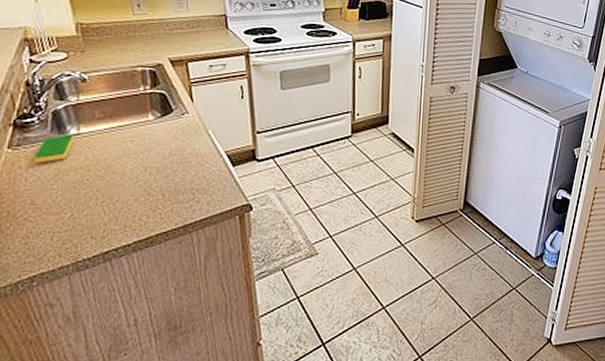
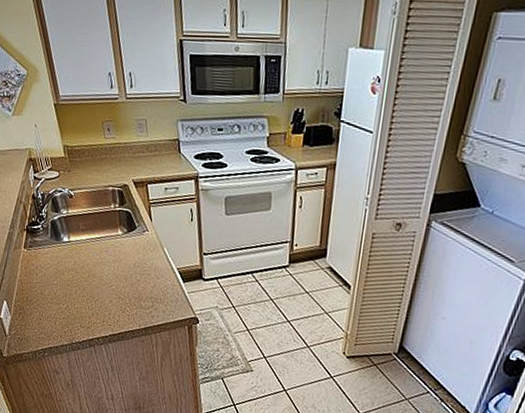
dish sponge: present [34,135,75,163] -> none [41,241,67,263]

